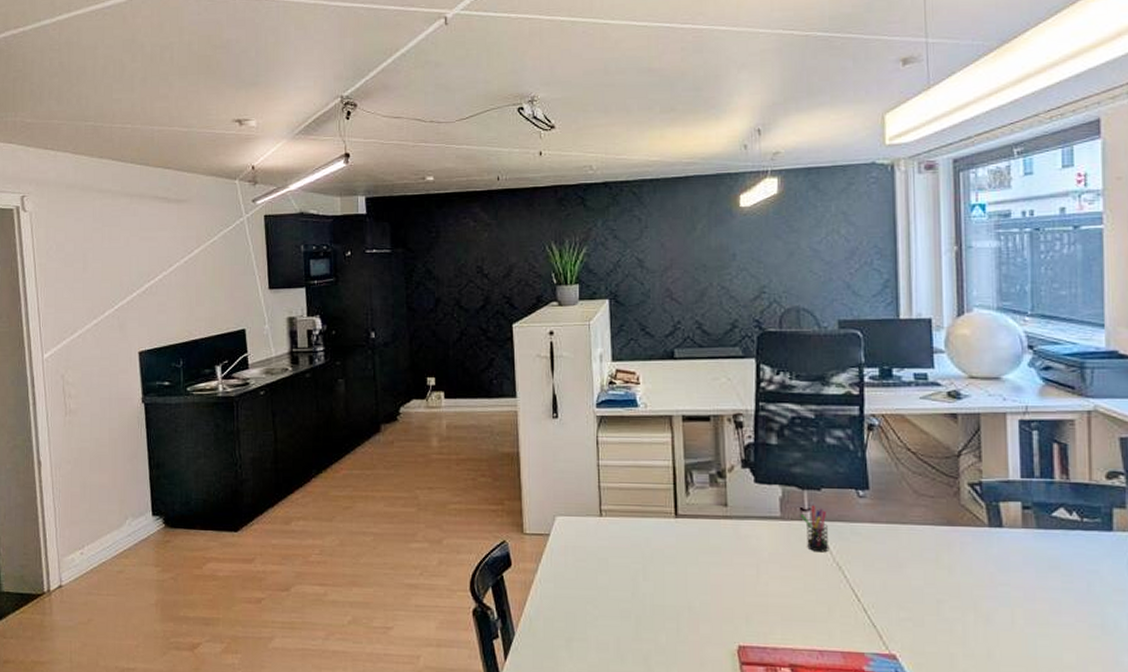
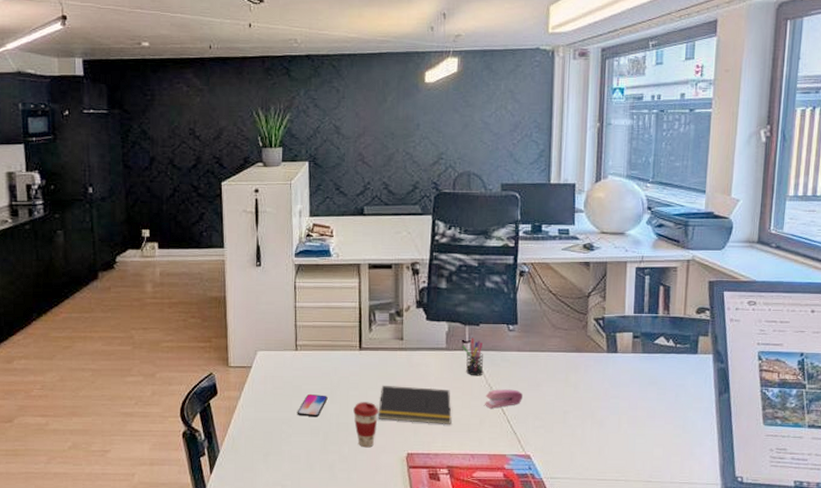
smartphone: none [603,568,639,598] -> present [297,393,328,418]
coffee cup: none [671,580,701,637] -> present [353,402,378,448]
notepad: none [700,560,792,612] -> present [378,385,452,424]
stapler: none [833,569,883,594] -> present [485,389,524,409]

